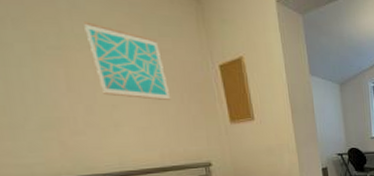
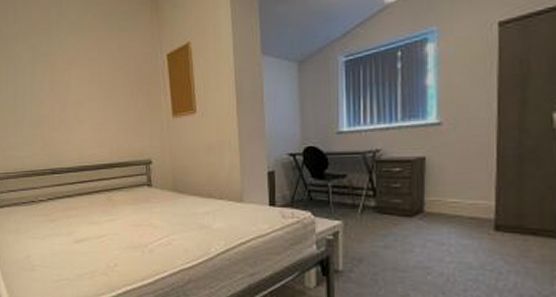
wall art: present [84,22,171,100] -> none [66,27,123,96]

